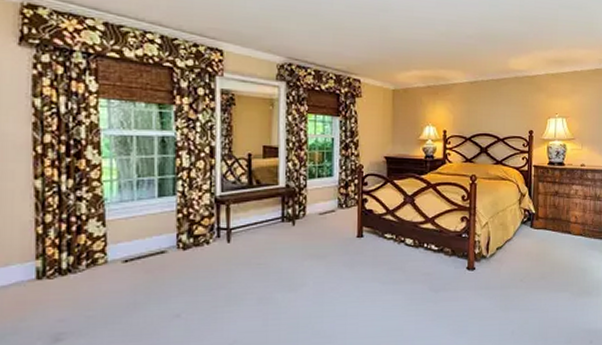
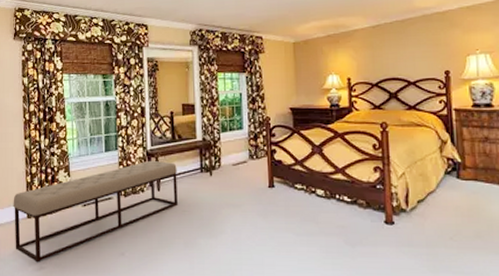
bench: none [12,208,253,334] -> present [13,160,179,263]

